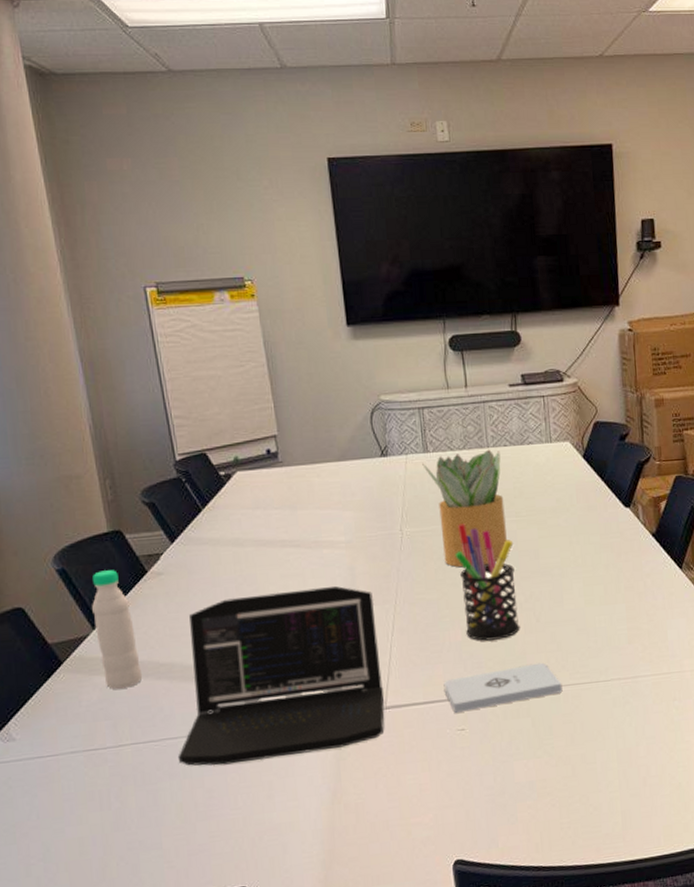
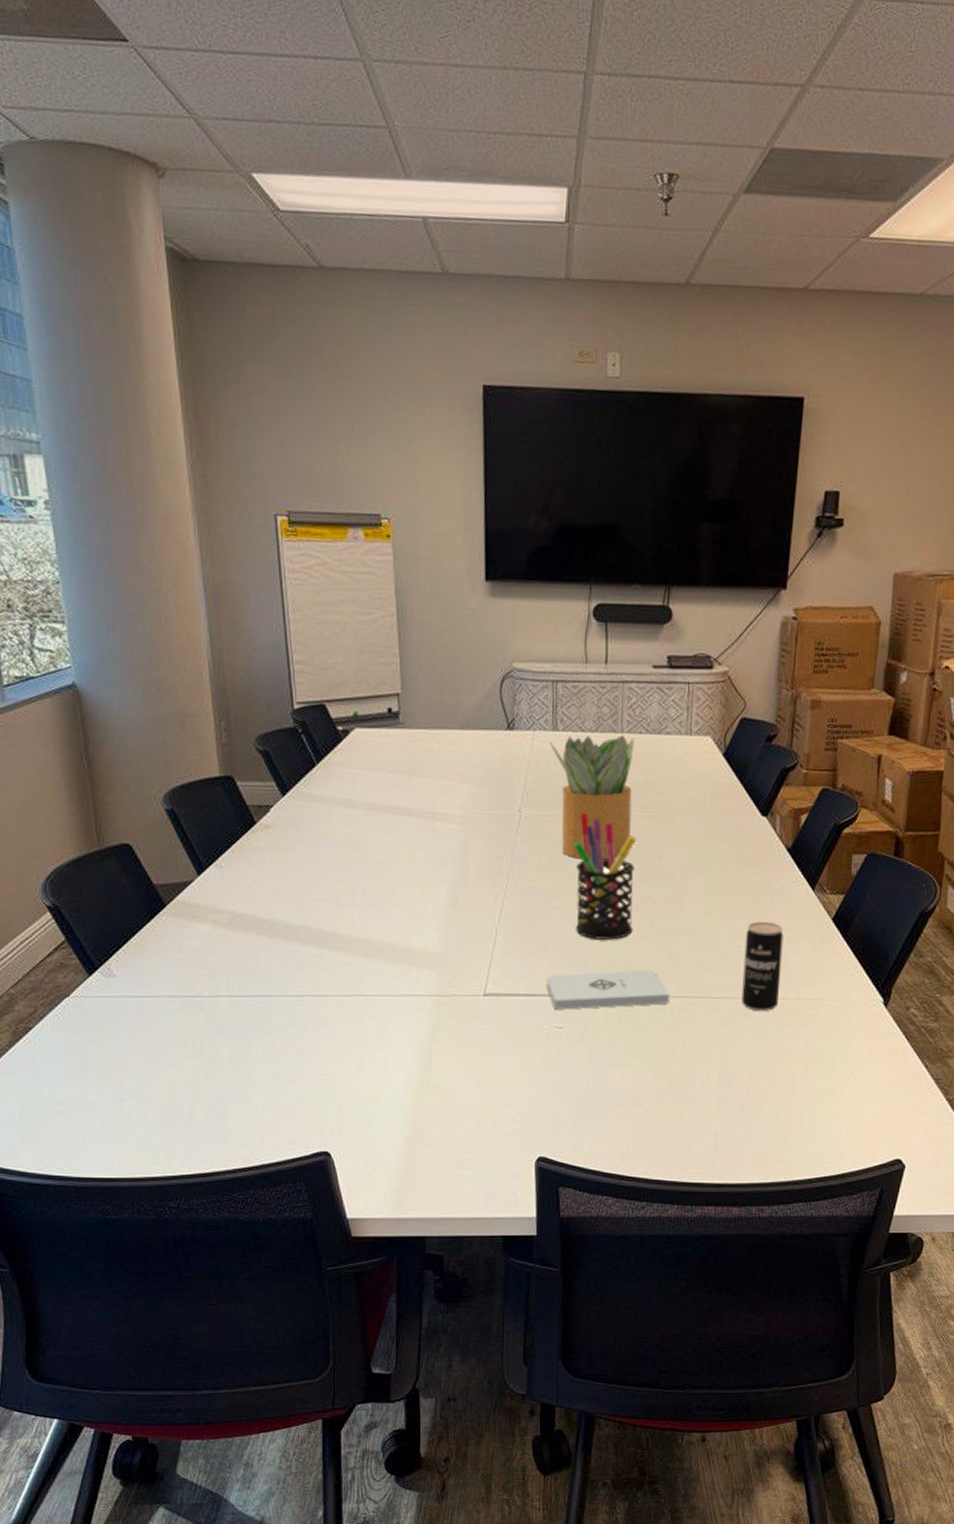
water bottle: present [92,570,143,689] -> none [199,816,244,939]
laptop: present [177,586,385,766] -> none [272,861,485,1030]
beverage can: none [625,603,664,688] -> present [741,921,784,1011]

